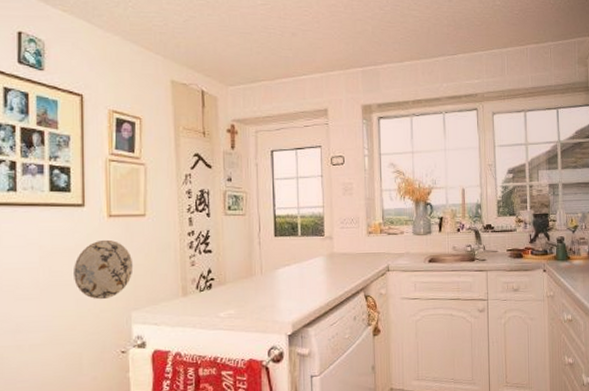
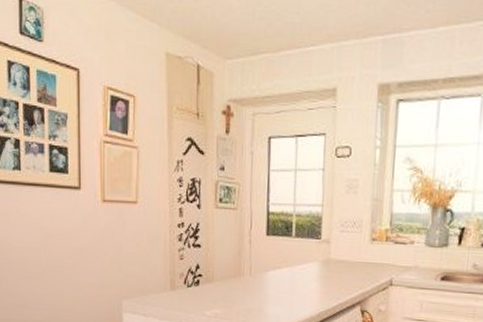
decorative plate: present [74,239,134,300] -> none [71,225,125,285]

